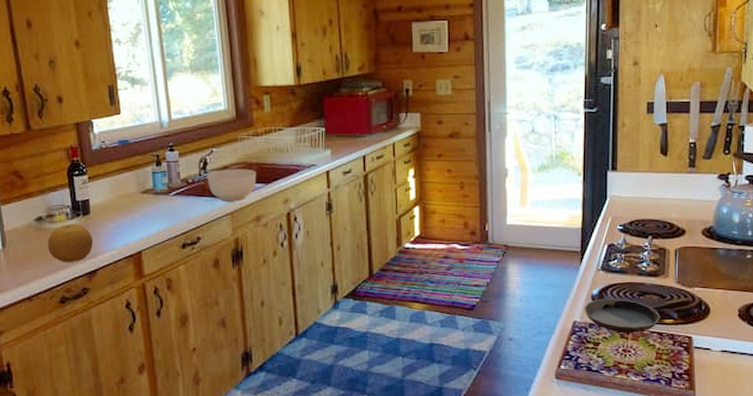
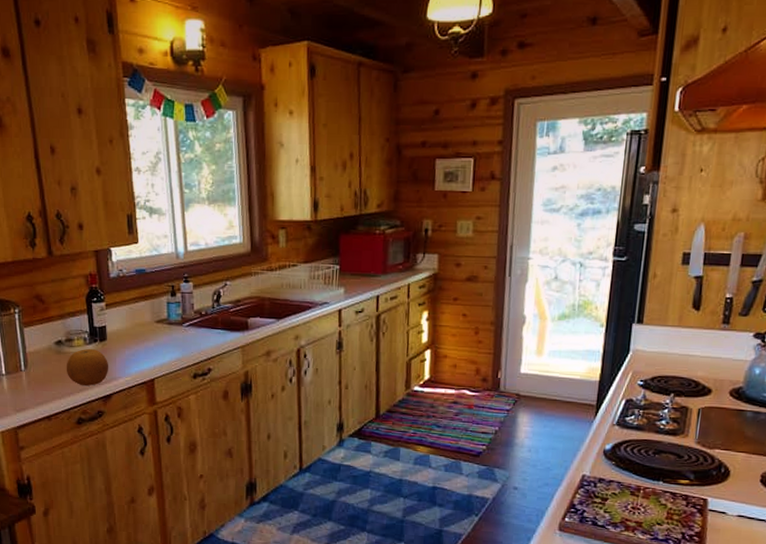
bowl: present [206,168,256,202] -> none [219,302,269,336]
frying pan: present [584,298,692,333] -> none [594,454,711,491]

